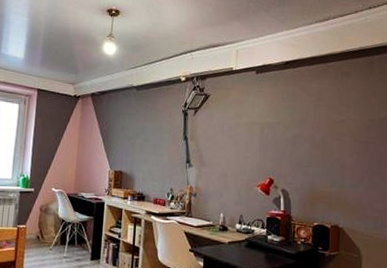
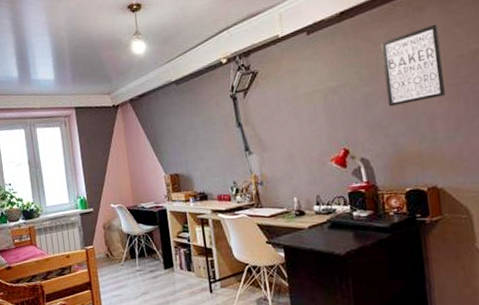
wall art: none [311,89,358,151] -> present [381,24,446,107]

